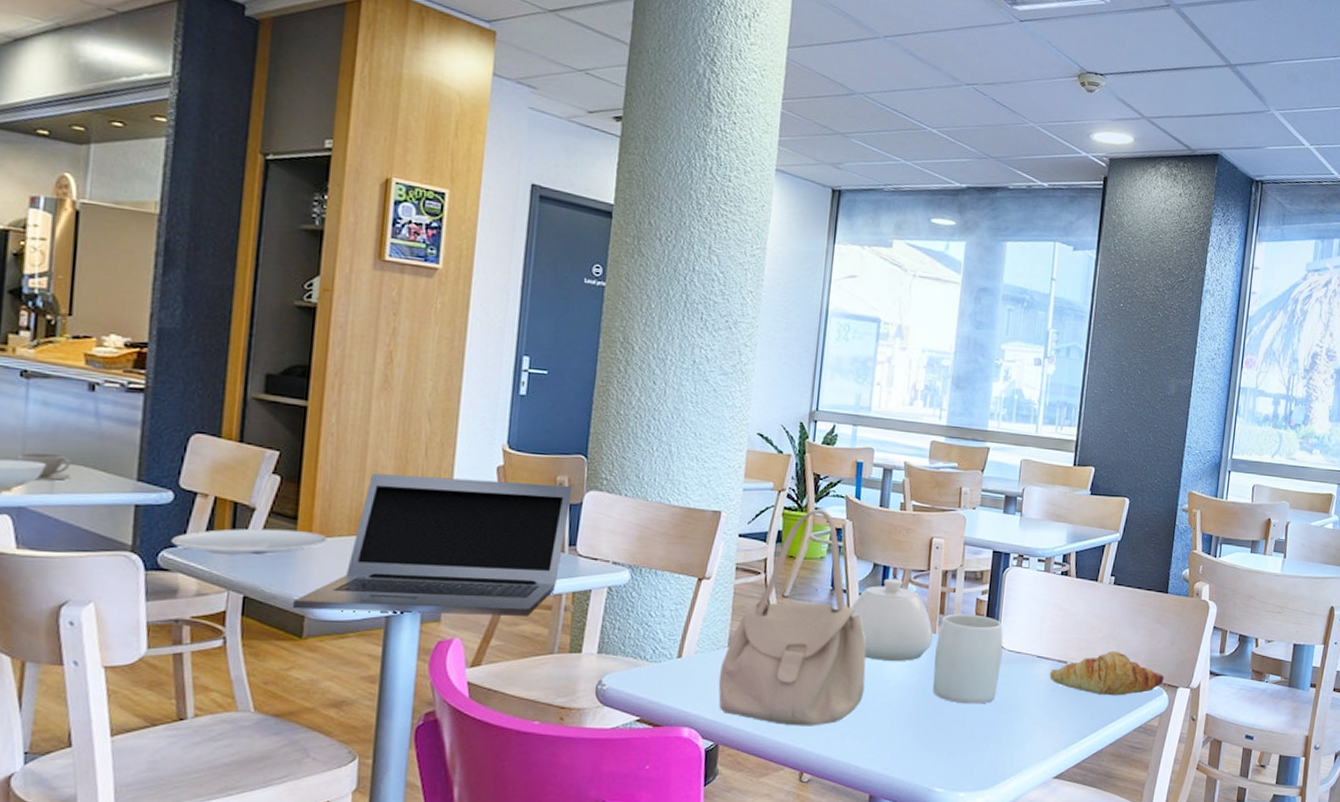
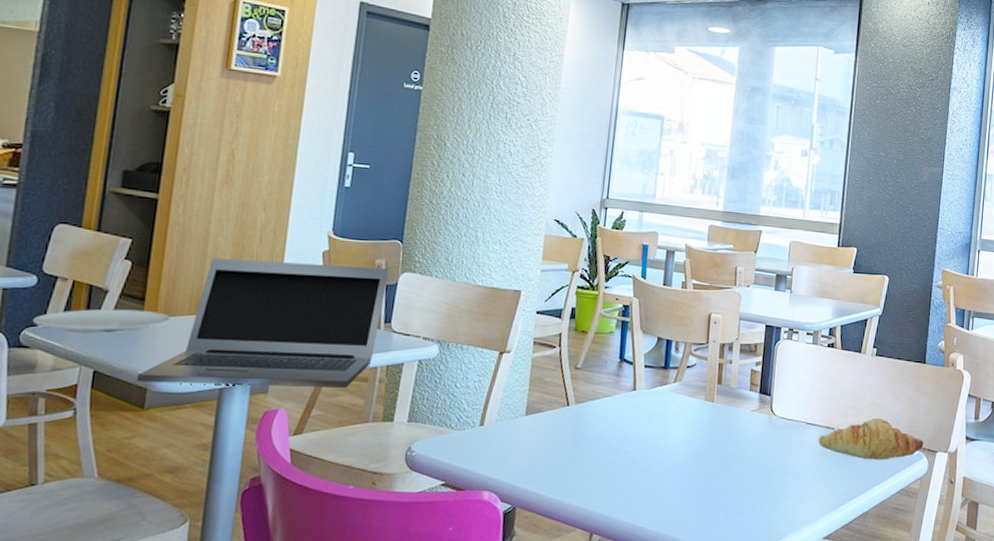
handbag: present [718,508,866,726] -> none [516,287,651,490]
sugar bowl: present [850,578,933,661] -> none [636,351,712,428]
mug: present [932,613,1003,704] -> none [711,383,776,468]

